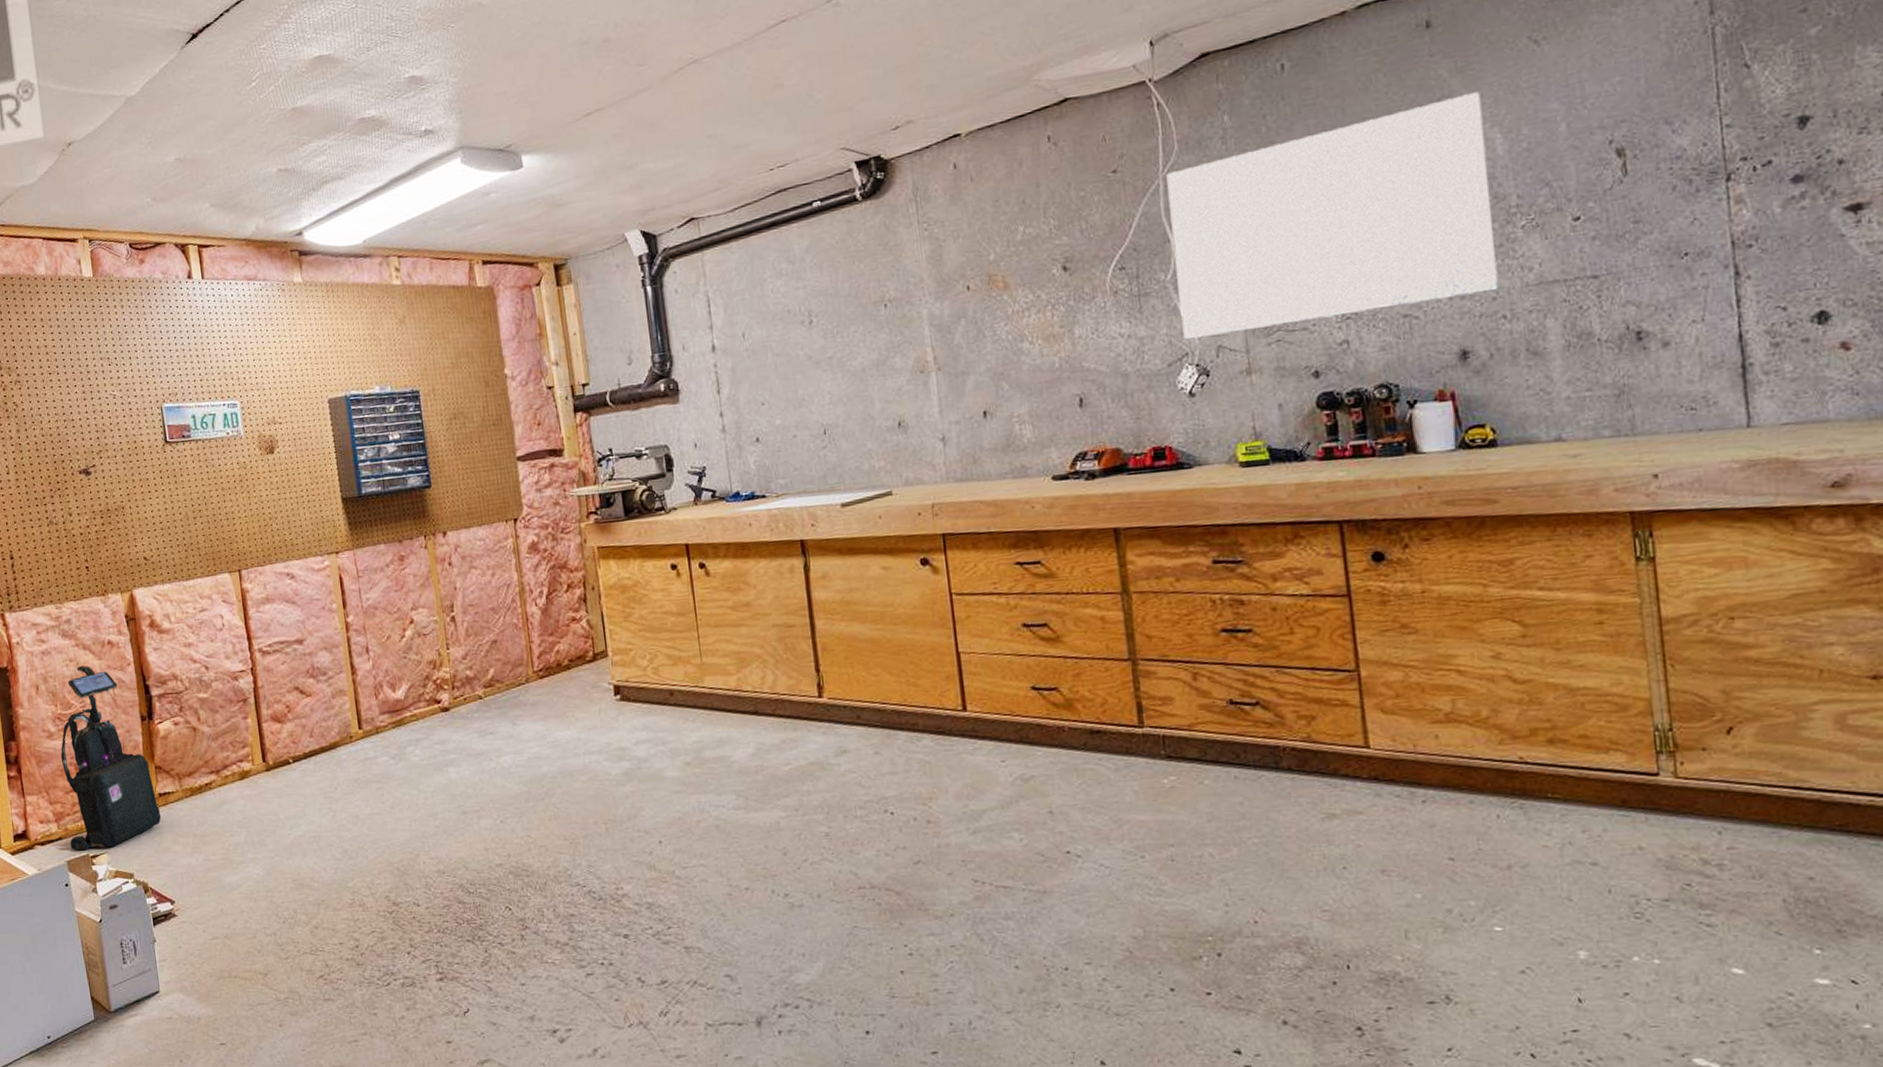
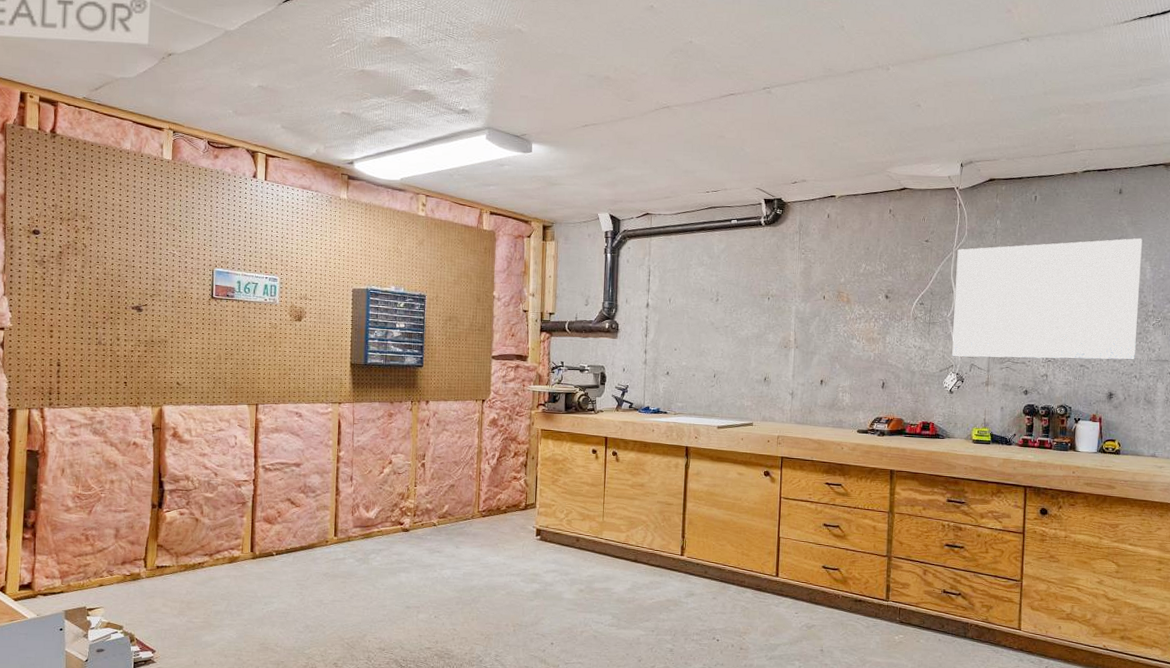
vacuum cleaner: present [60,665,162,851] -> none [70,458,156,604]

